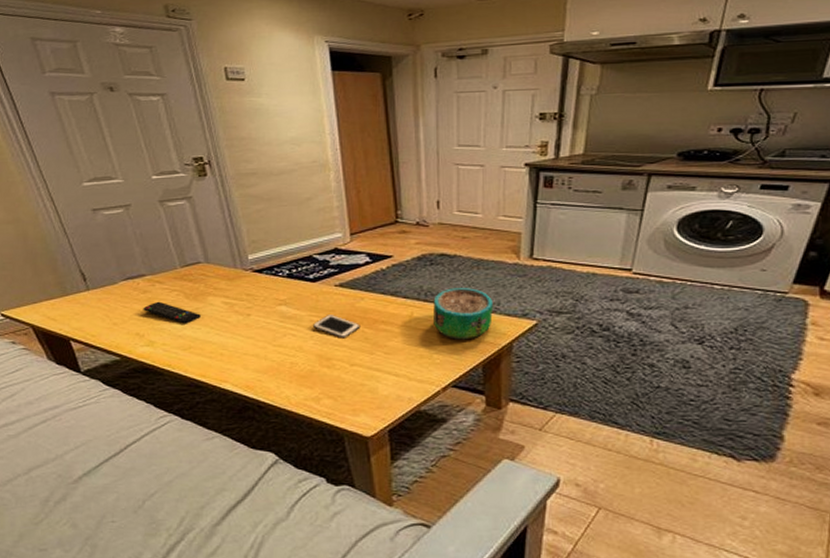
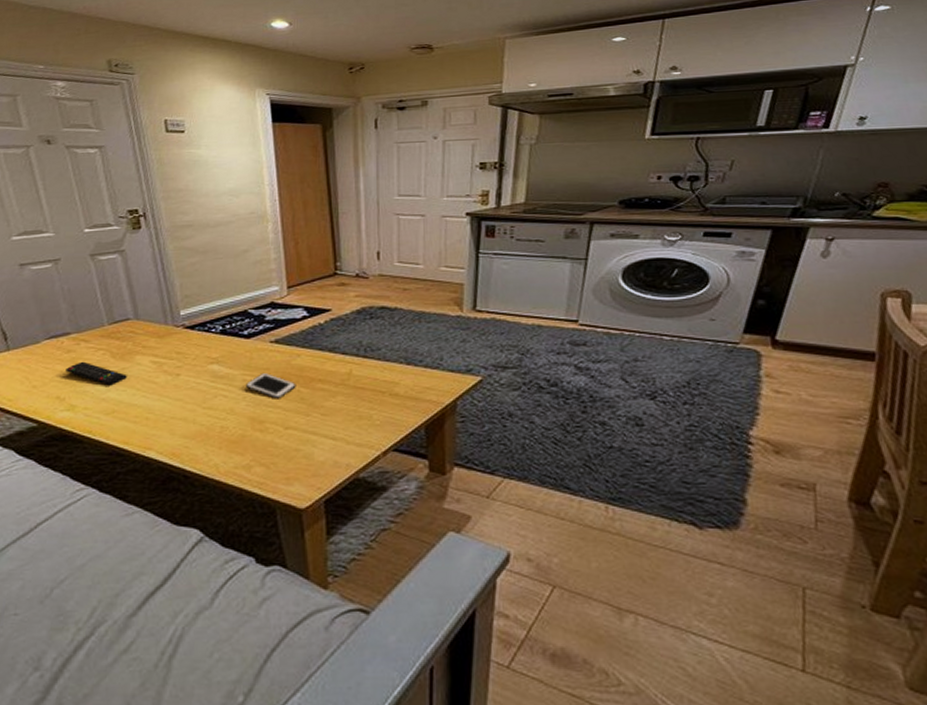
decorative bowl: present [433,287,494,340] -> none [373,341,436,399]

